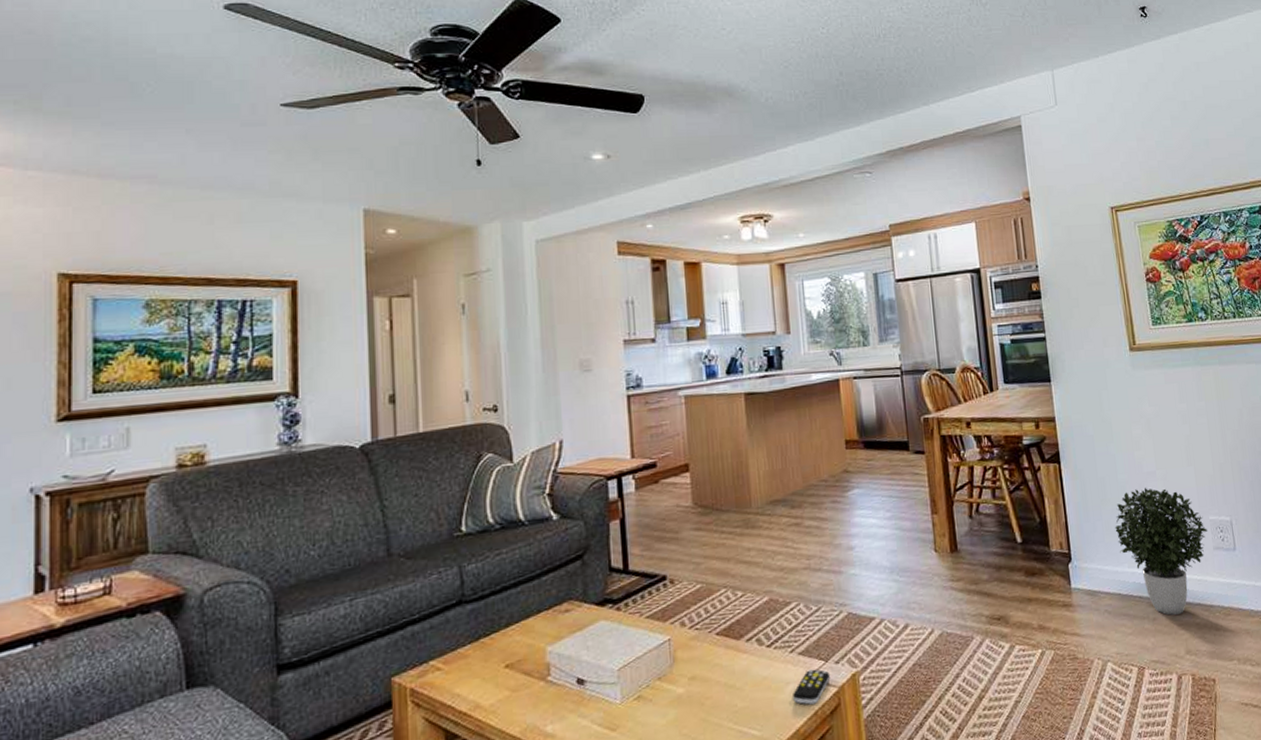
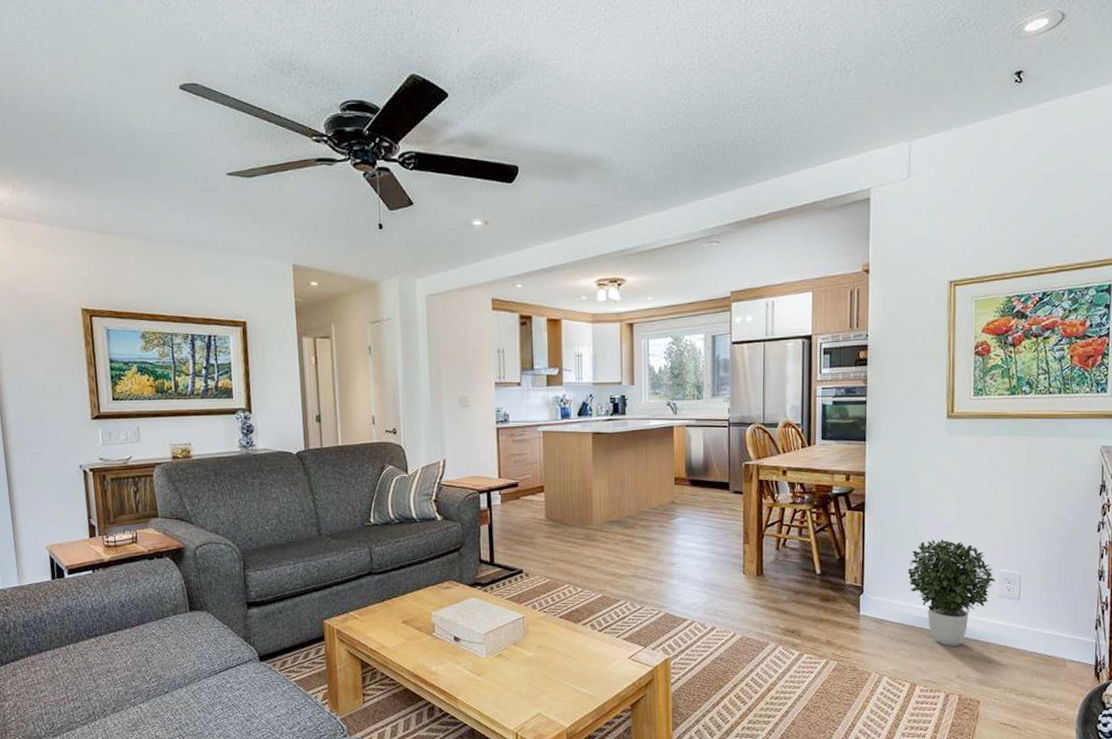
remote control: present [793,669,831,705] -> none [617,652,648,677]

